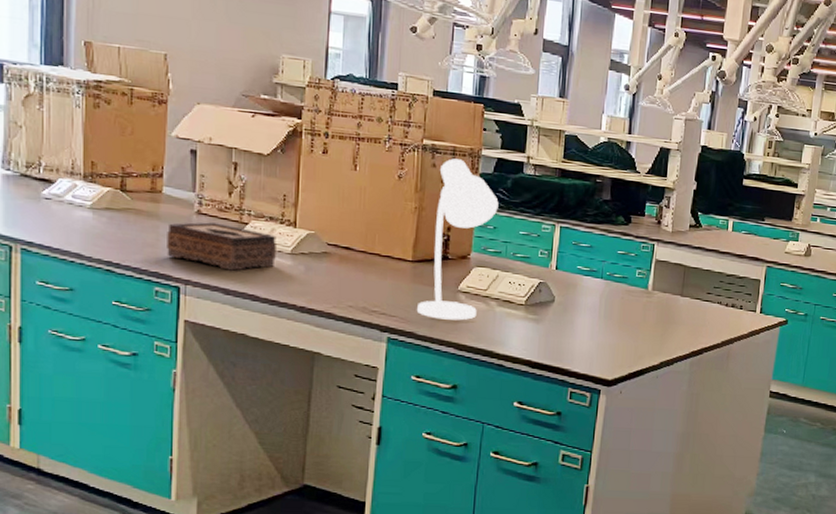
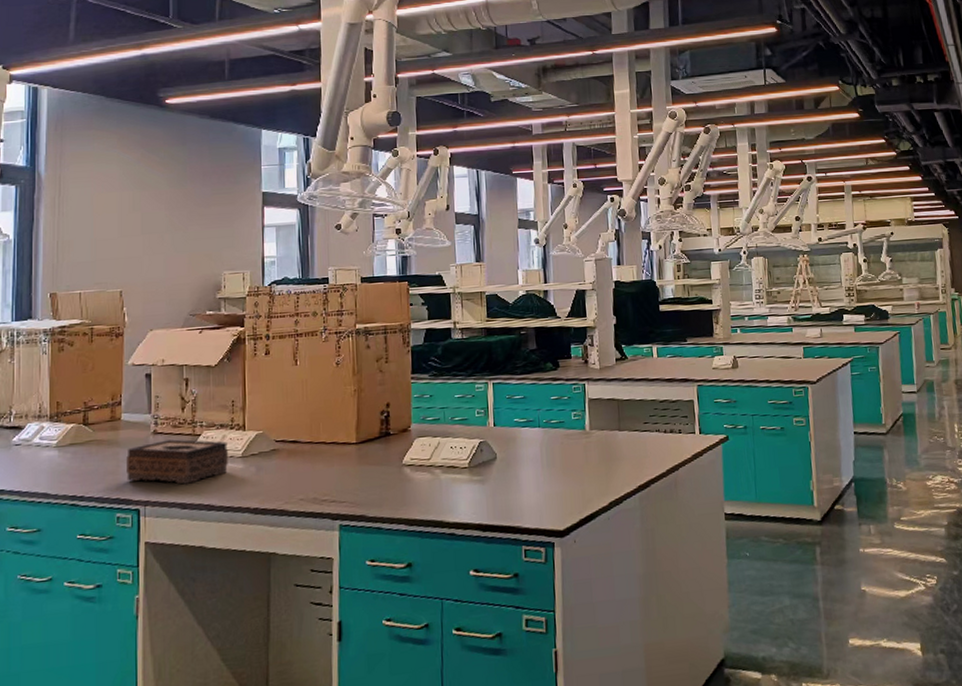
desk lamp: present [416,158,499,321] -> none [364,336,432,497]

